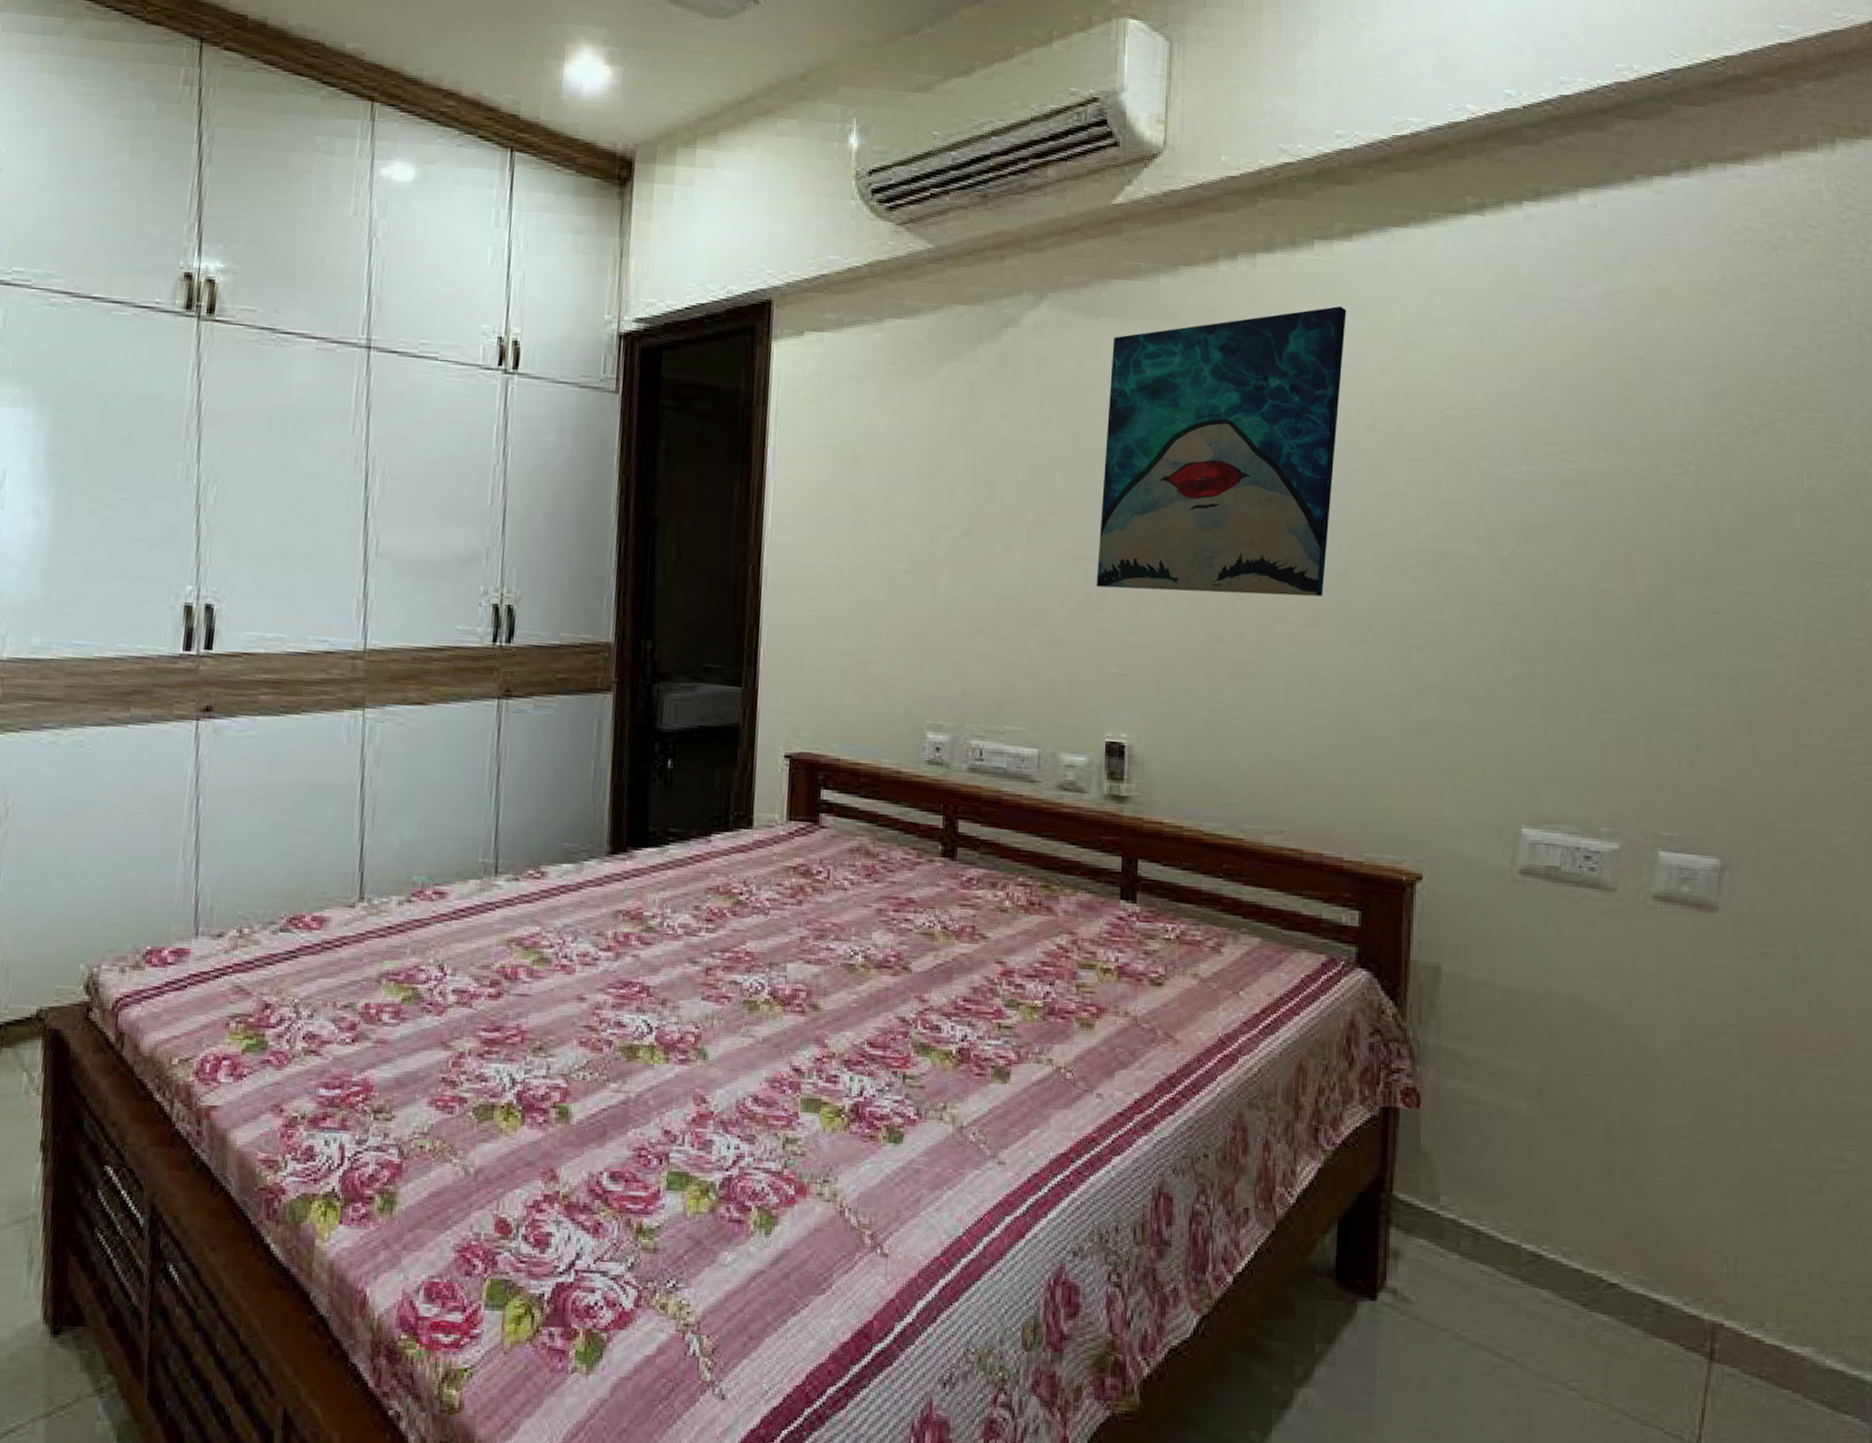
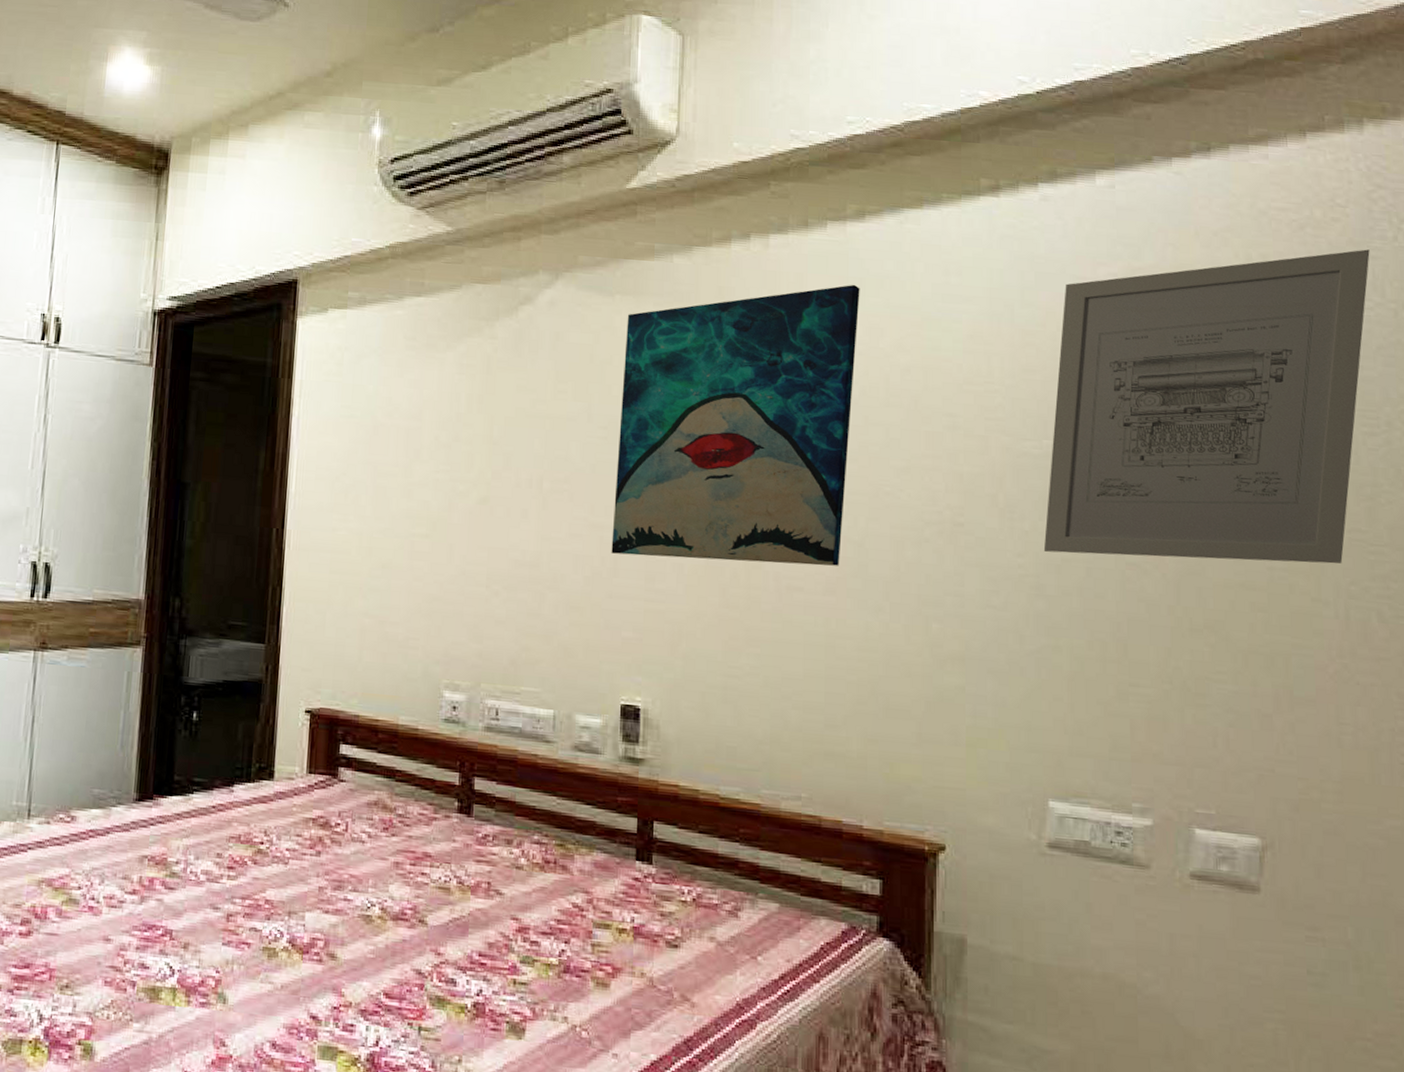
wall art: none [1521,271,1838,587] -> present [1043,249,1370,564]

